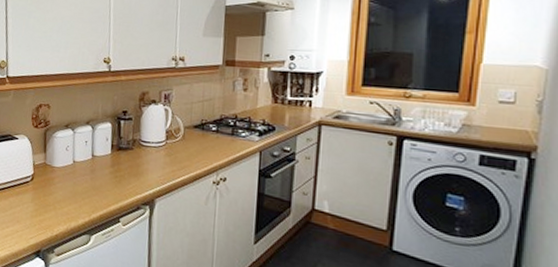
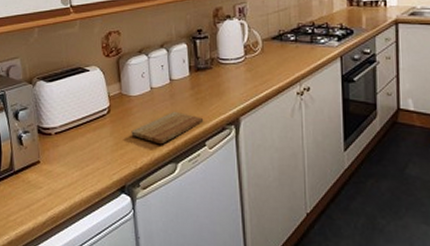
cutting board: none [51,185,121,215] -> present [131,111,204,144]

